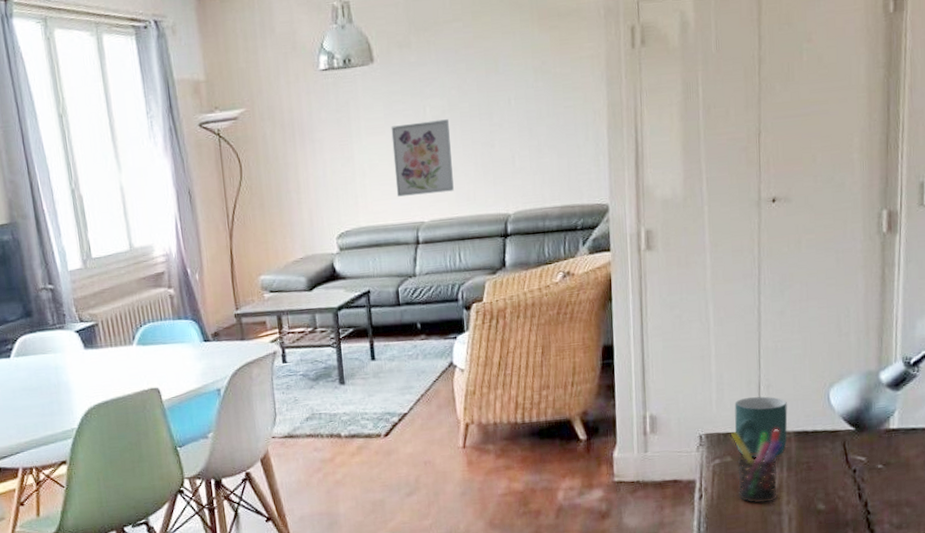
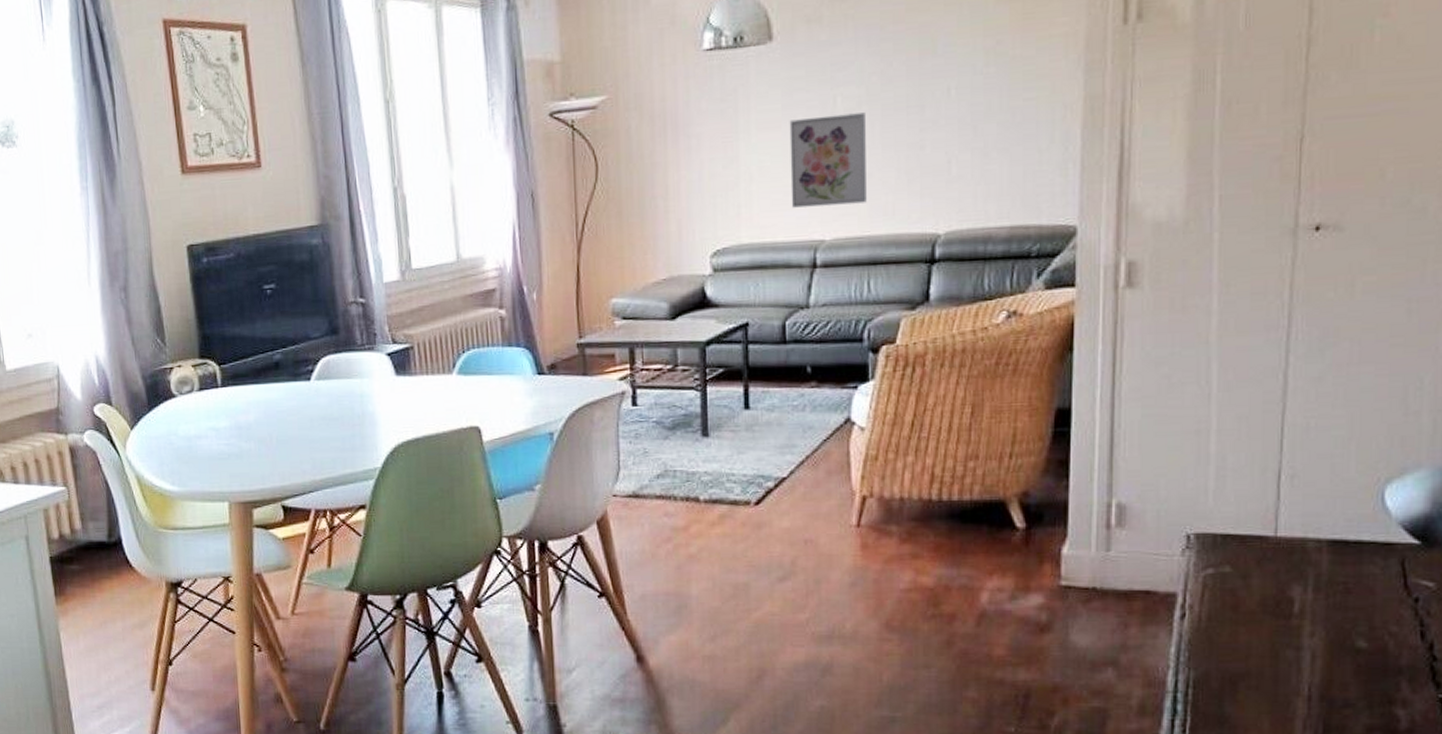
pen holder: present [730,428,782,505] -> none [1232,533,1308,634]
mug: present [733,396,788,458] -> none [1237,489,1319,571]

